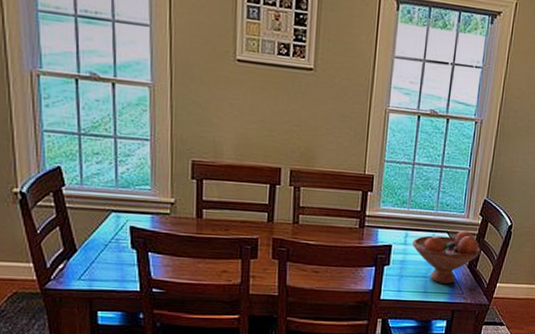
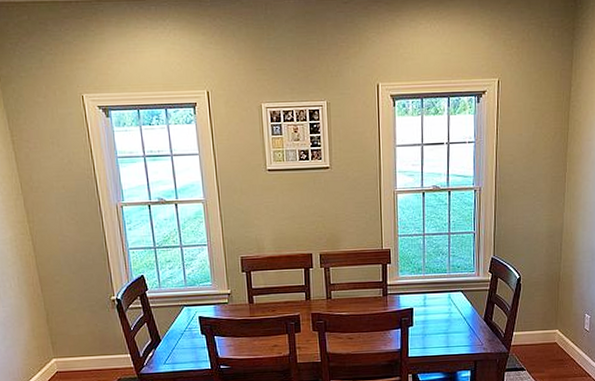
fruit bowl: present [411,231,482,284] -> none [430,288,495,337]

